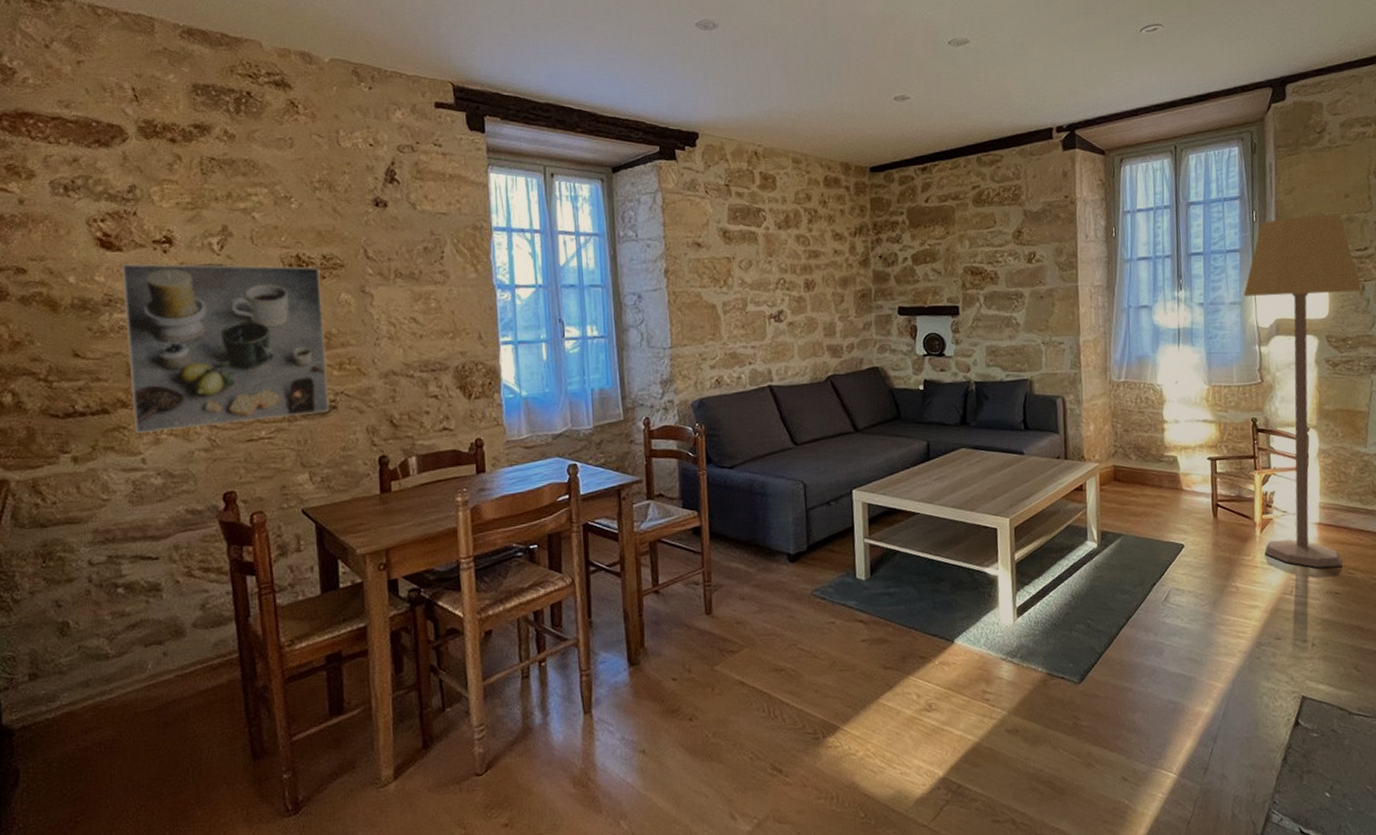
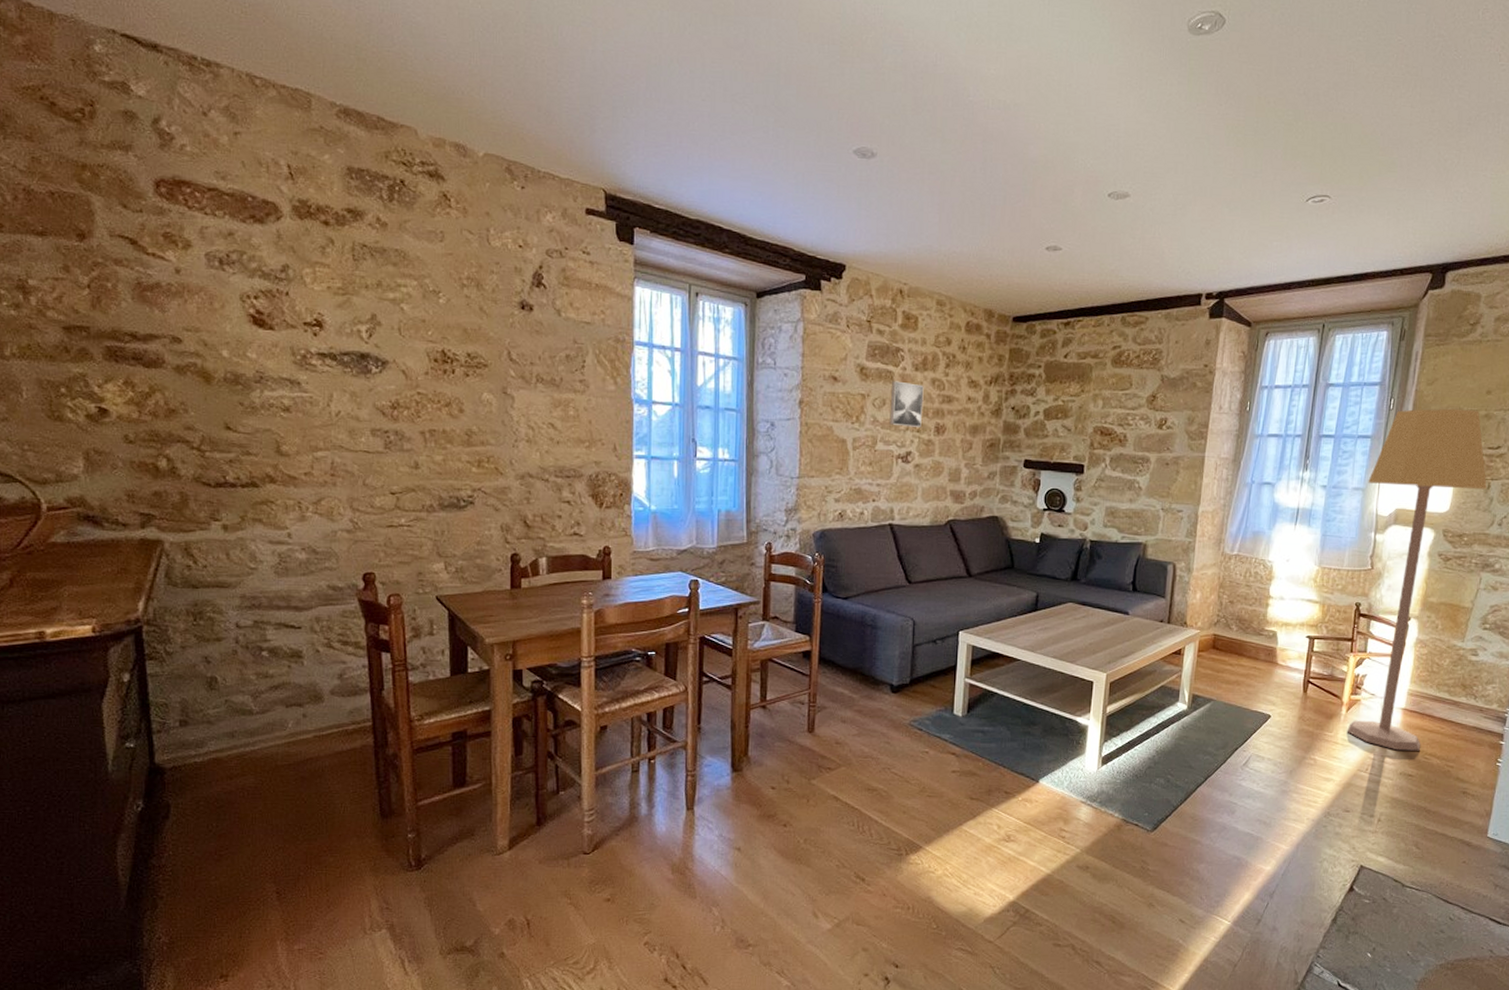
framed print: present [121,263,329,433] -> none [272,343,467,510]
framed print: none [756,241,791,286] -> present [889,381,924,427]

